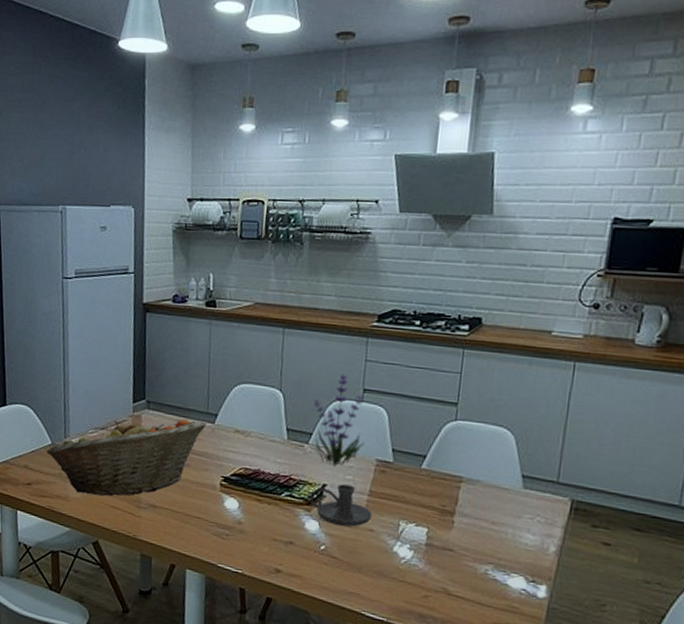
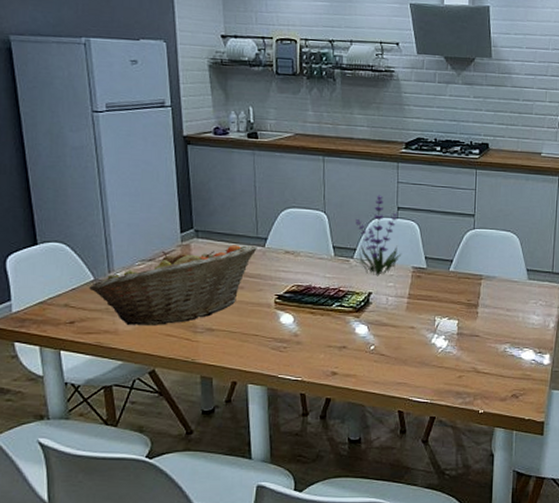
candle holder: present [309,484,373,527] -> none [358,291,413,327]

